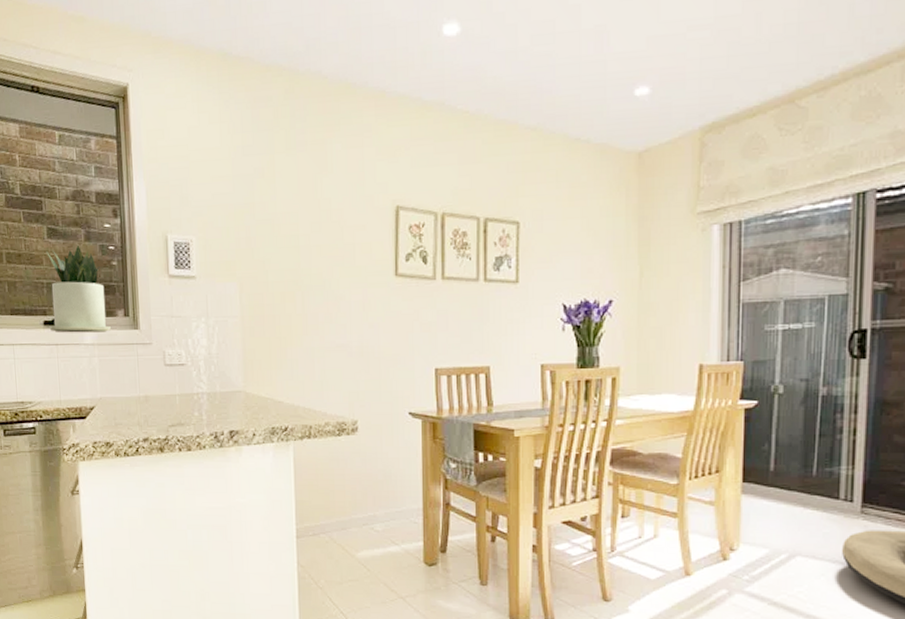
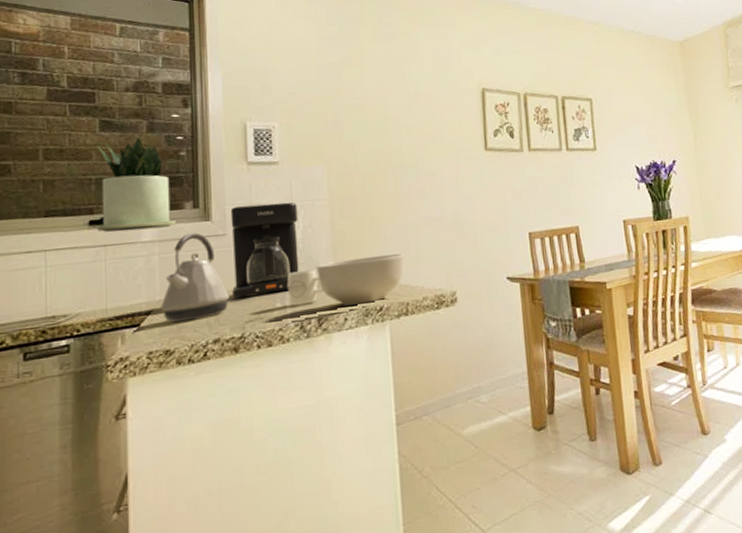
kettle: none [102,339,156,419] -> present [161,232,230,323]
coffee maker: none [155,317,214,404] -> present [230,202,299,299]
mug: none [204,384,235,417] -> present [287,269,324,306]
bowl: none [228,376,309,422] -> present [315,253,404,306]

